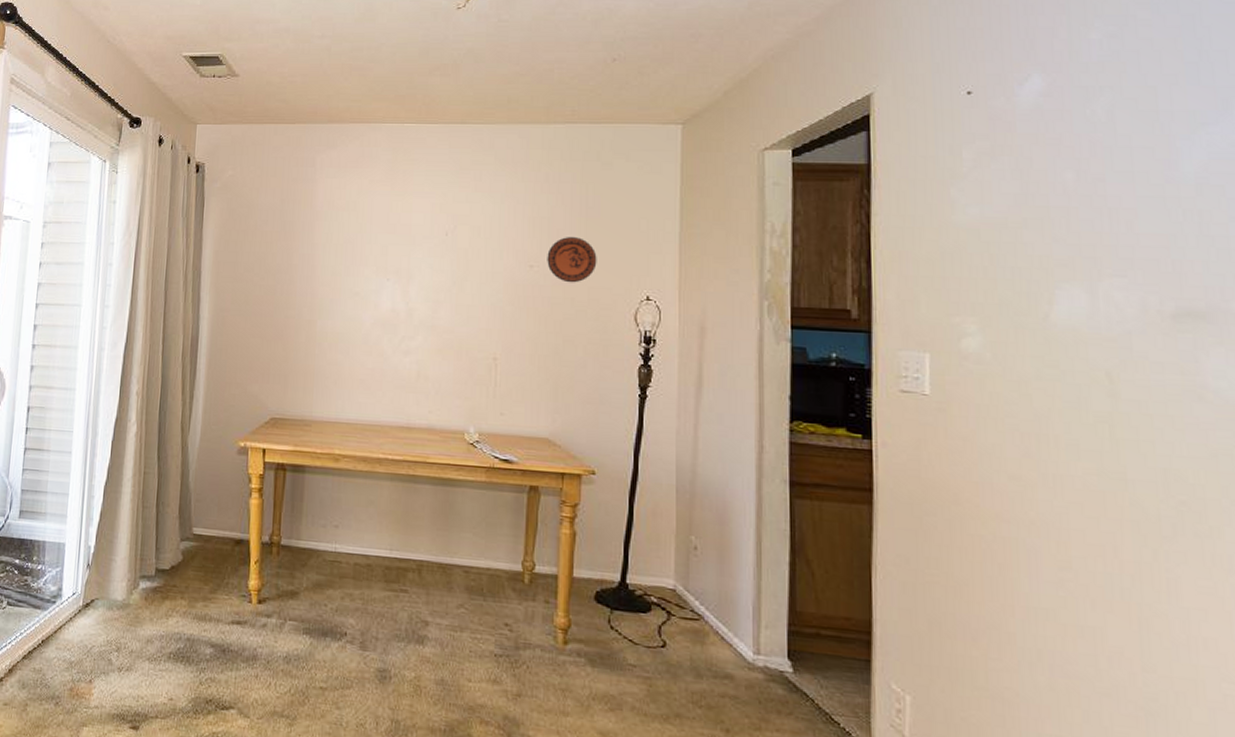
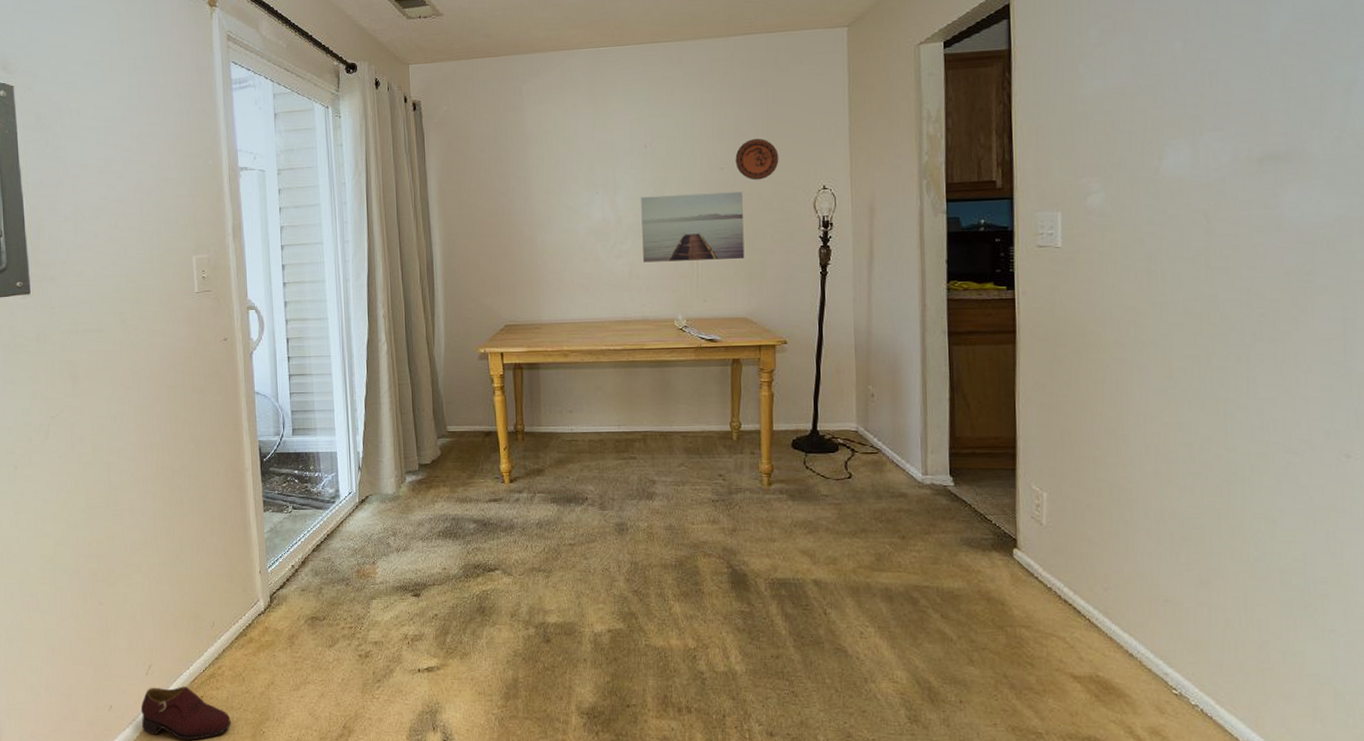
wall art: none [434,289,554,370] -> present [641,191,745,263]

